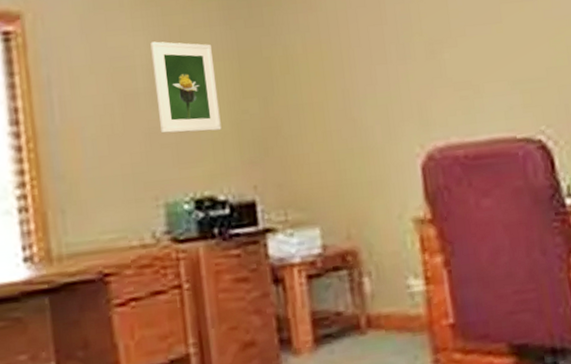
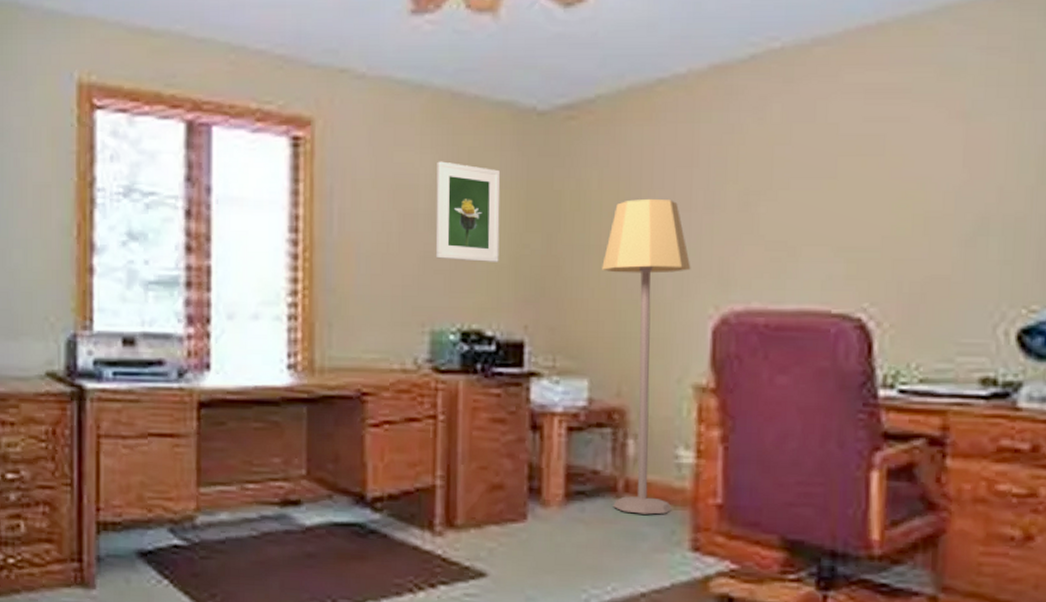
lamp: none [316,55,412,347] -> present [602,198,691,515]

